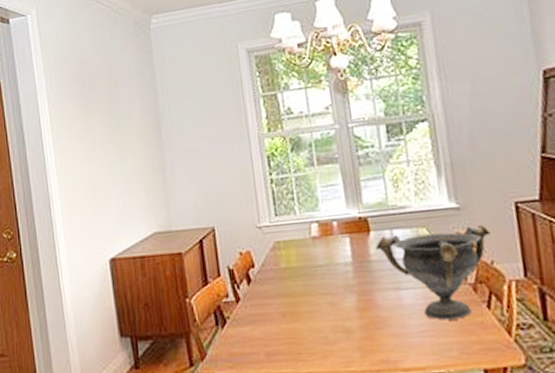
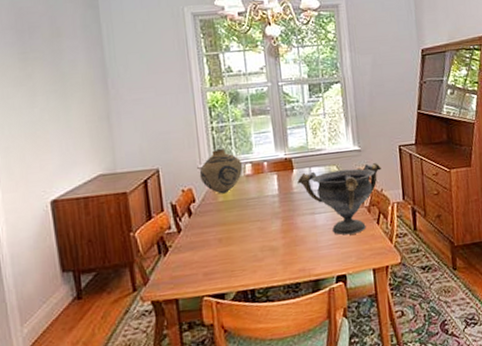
vase: none [258,204,308,259] -> present [199,148,243,194]

